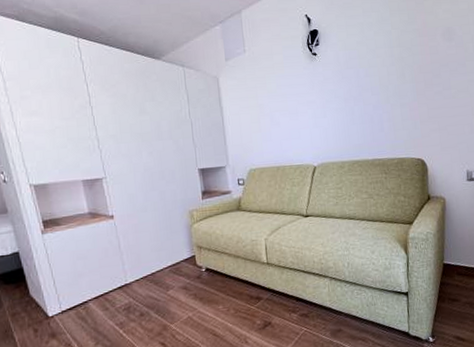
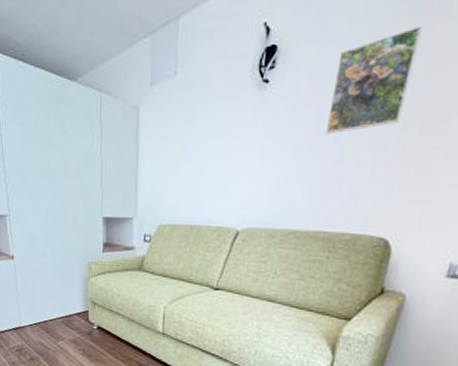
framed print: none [361,17,411,89] -> present [325,26,422,135]

